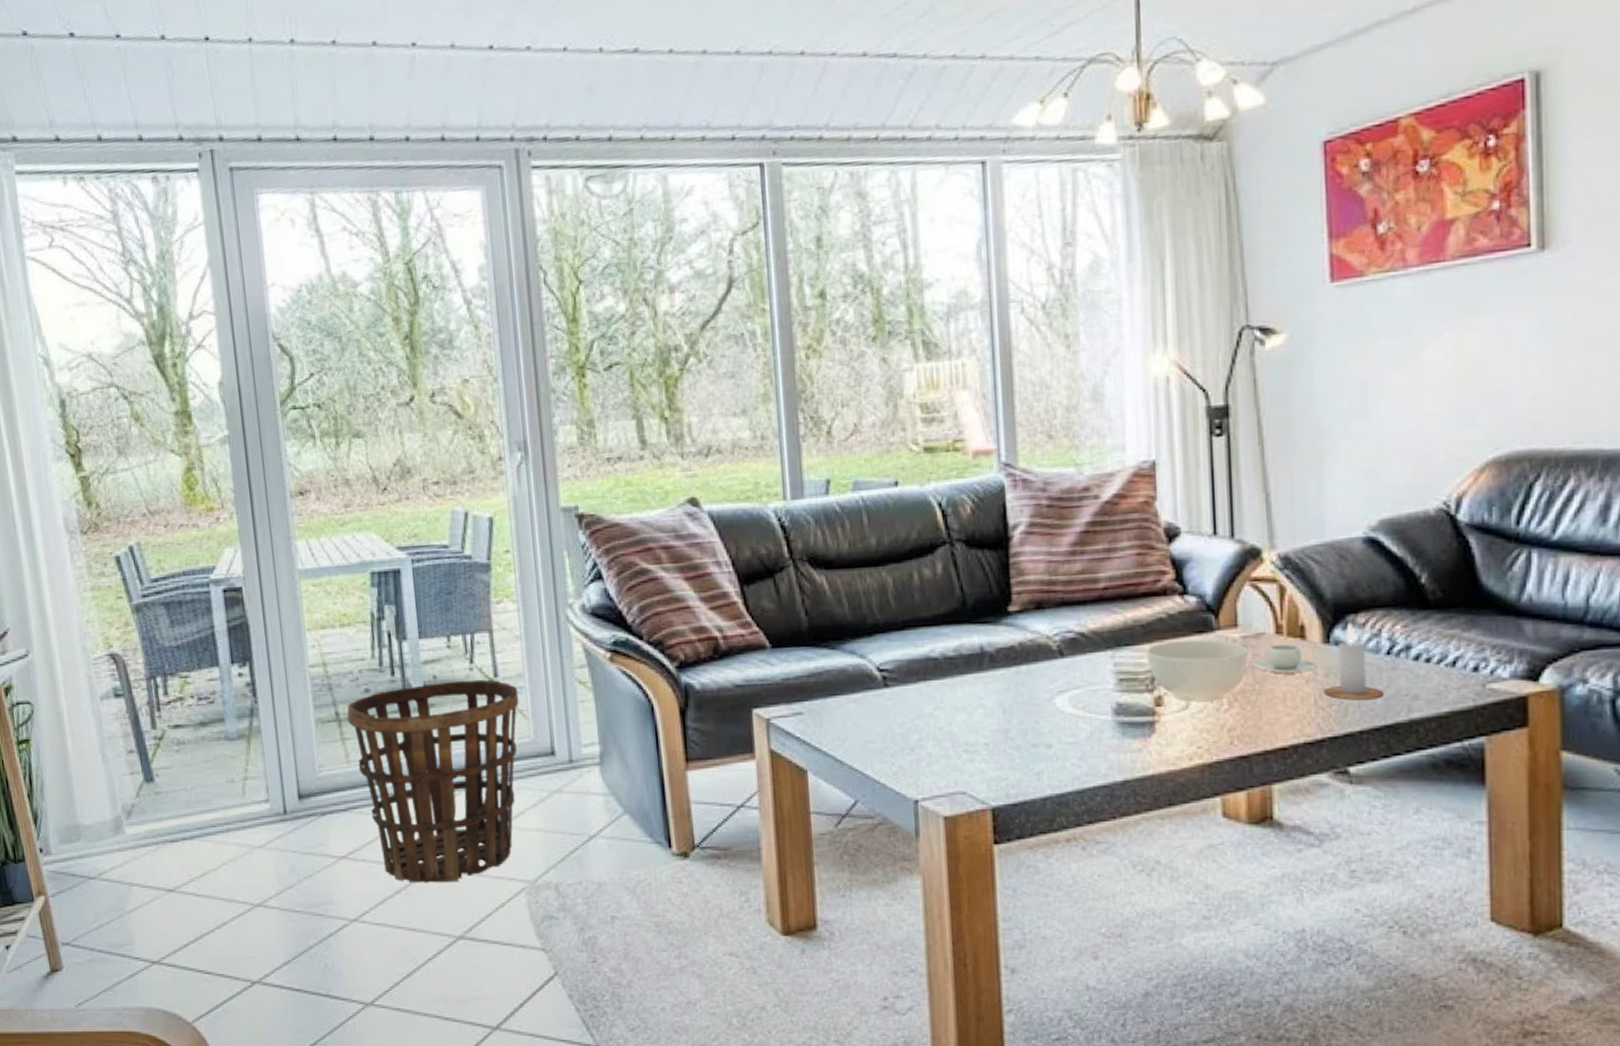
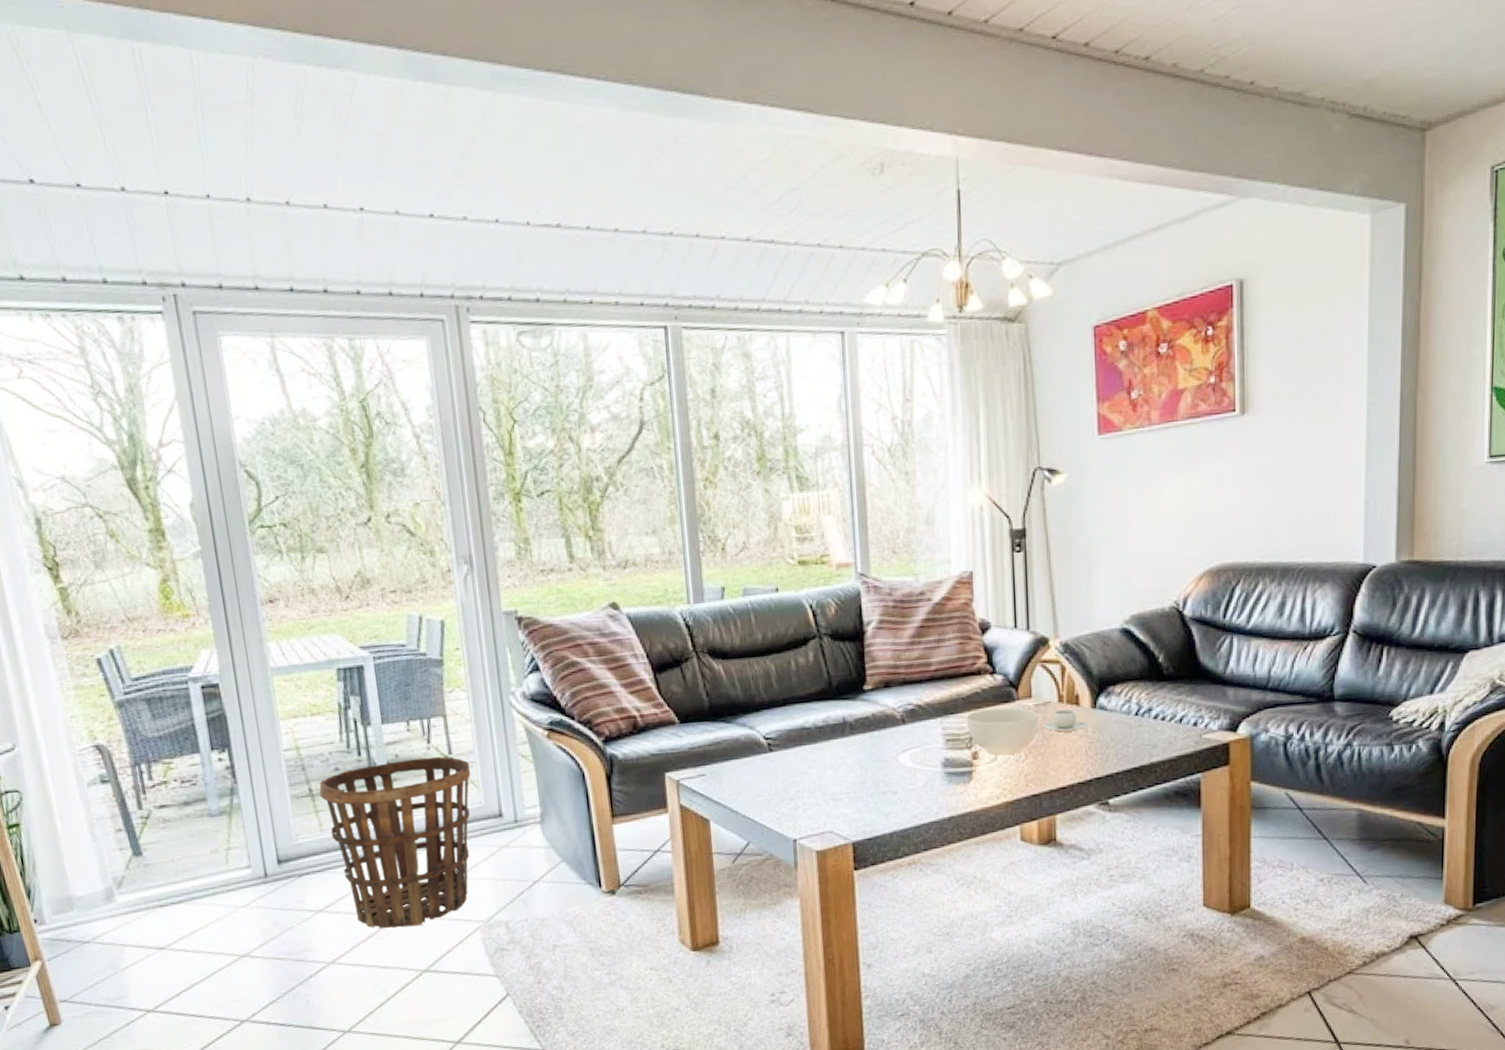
candle: present [1324,622,1383,701] -> none [1092,692,1133,751]

